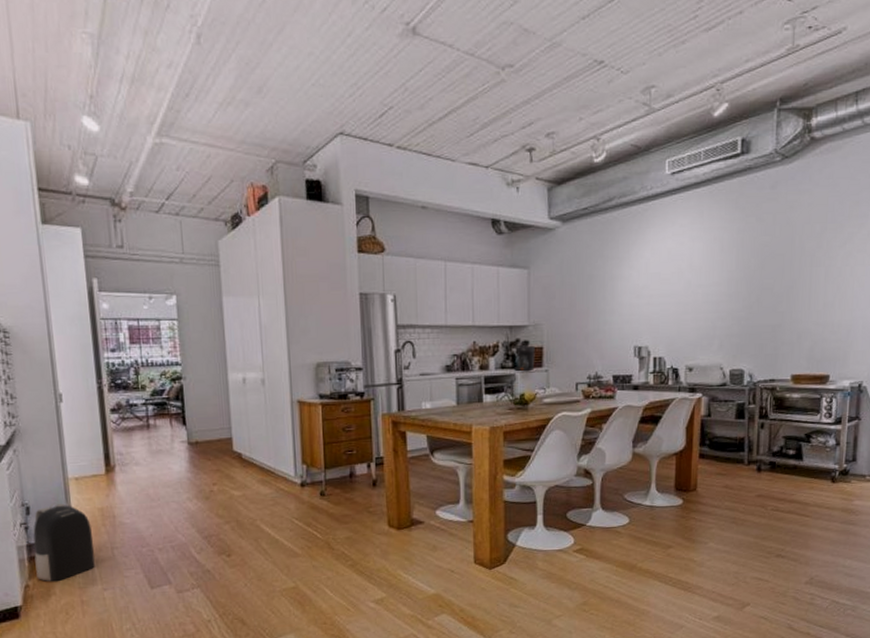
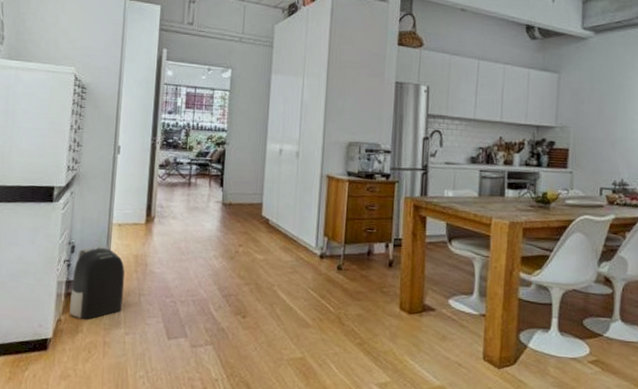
coffee maker: present [514,345,535,372] -> none [538,145,561,172]

